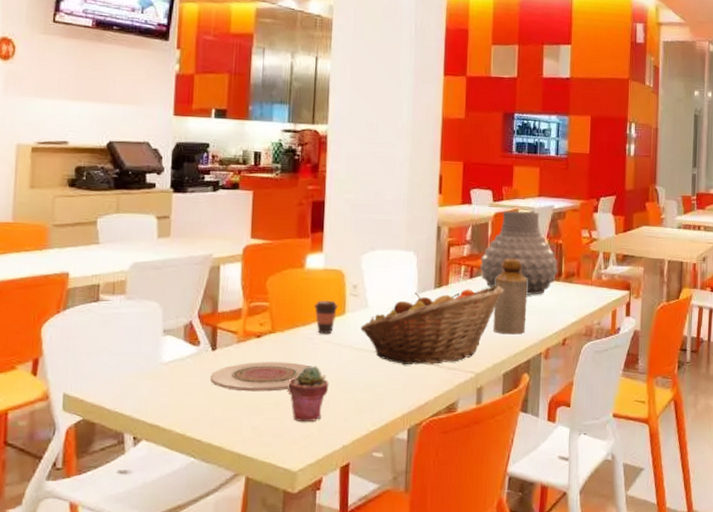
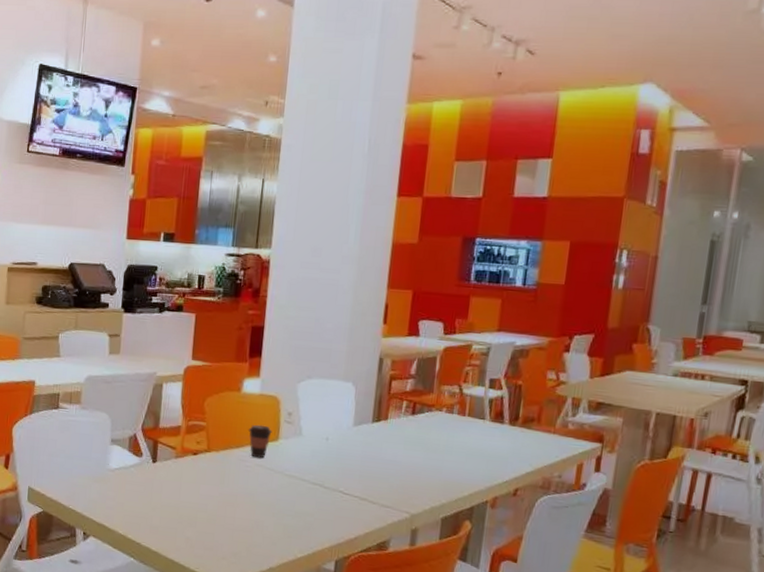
plate: present [210,362,310,392] -> none [150,477,242,508]
potted succulent: present [288,366,329,423] -> none [219,487,260,540]
fruit basket: present [360,285,504,365] -> none [293,424,449,500]
vase: present [479,210,558,296] -> none [423,345,516,439]
bottle: present [493,258,528,335] -> none [433,396,478,479]

